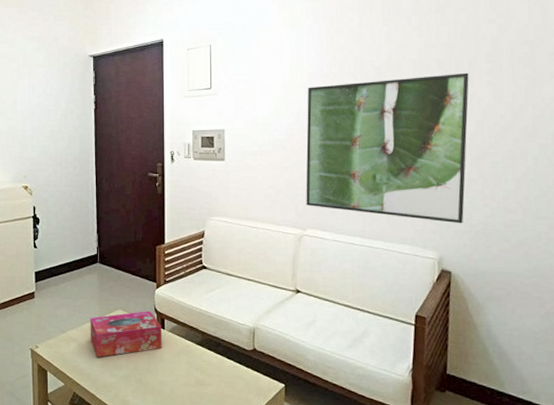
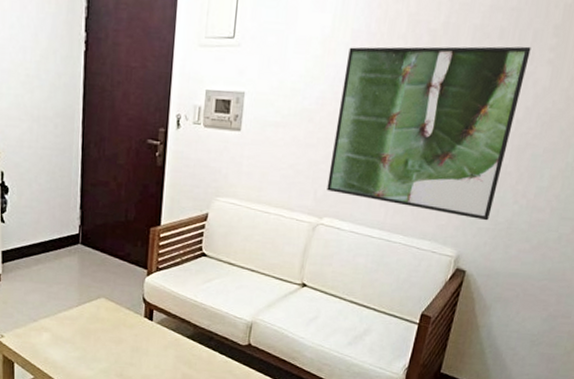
tissue box: present [90,311,162,357] -> none [66,300,150,349]

